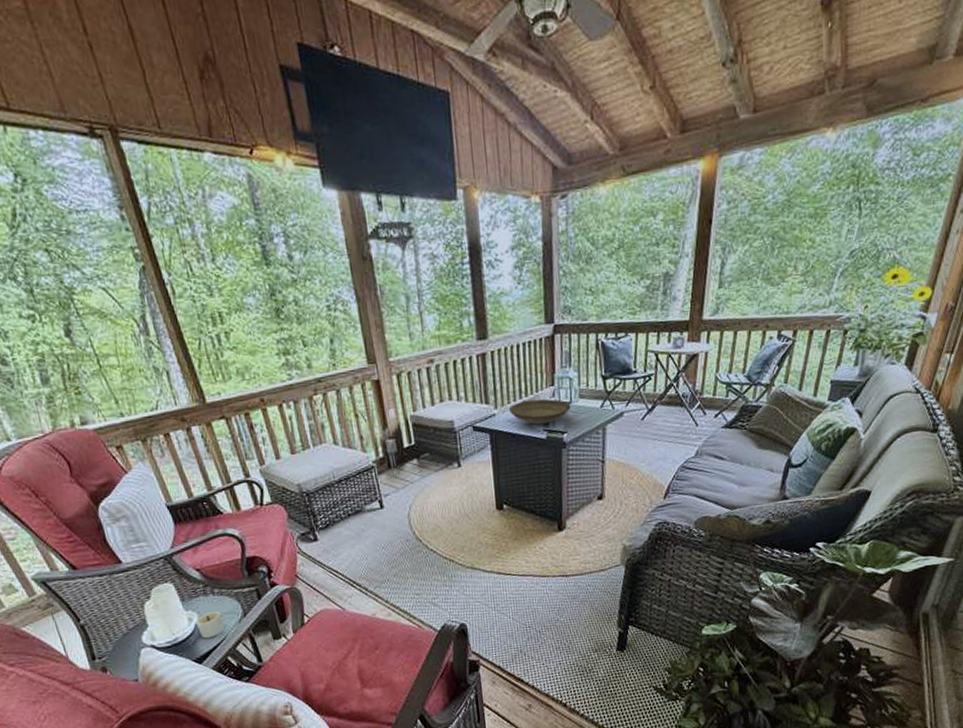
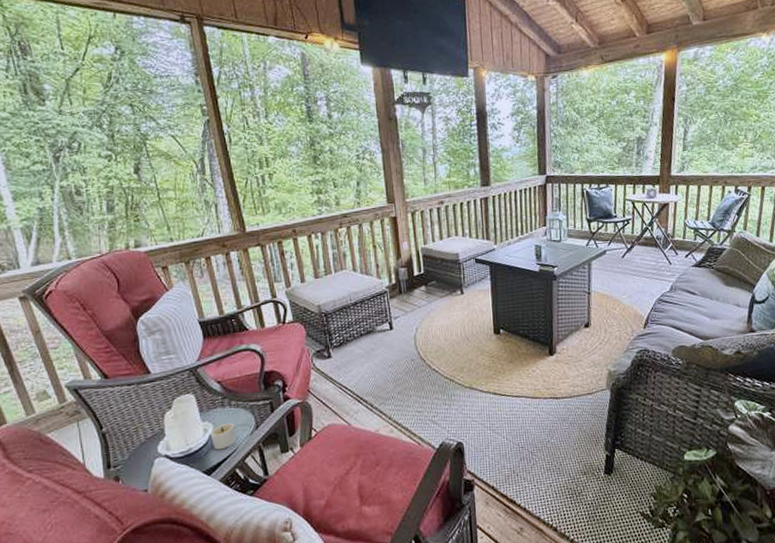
decorative bowl: present [508,398,571,426] -> none [506,237,561,261]

